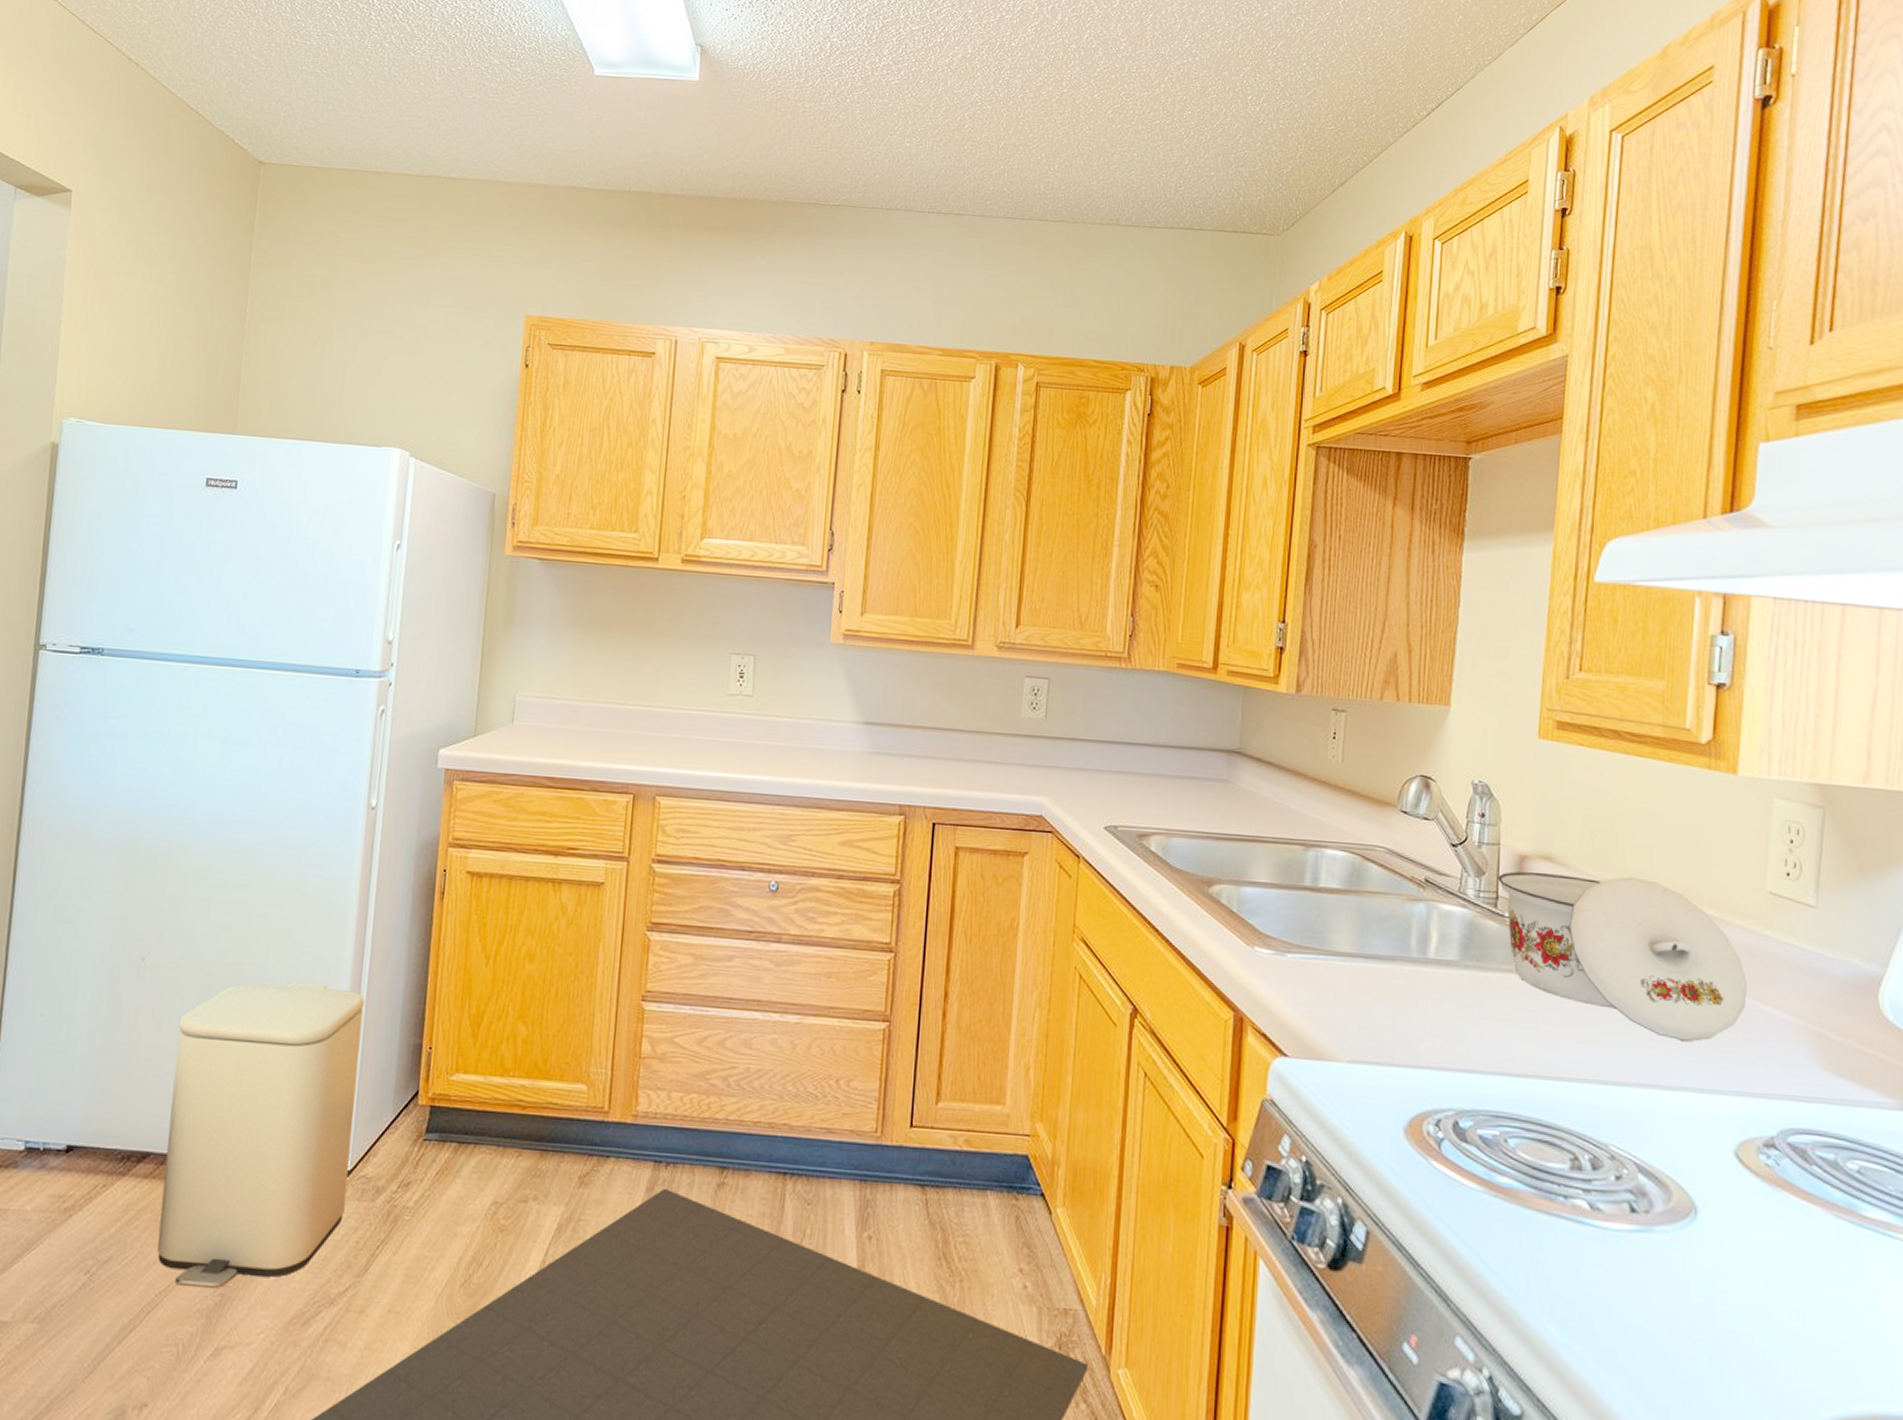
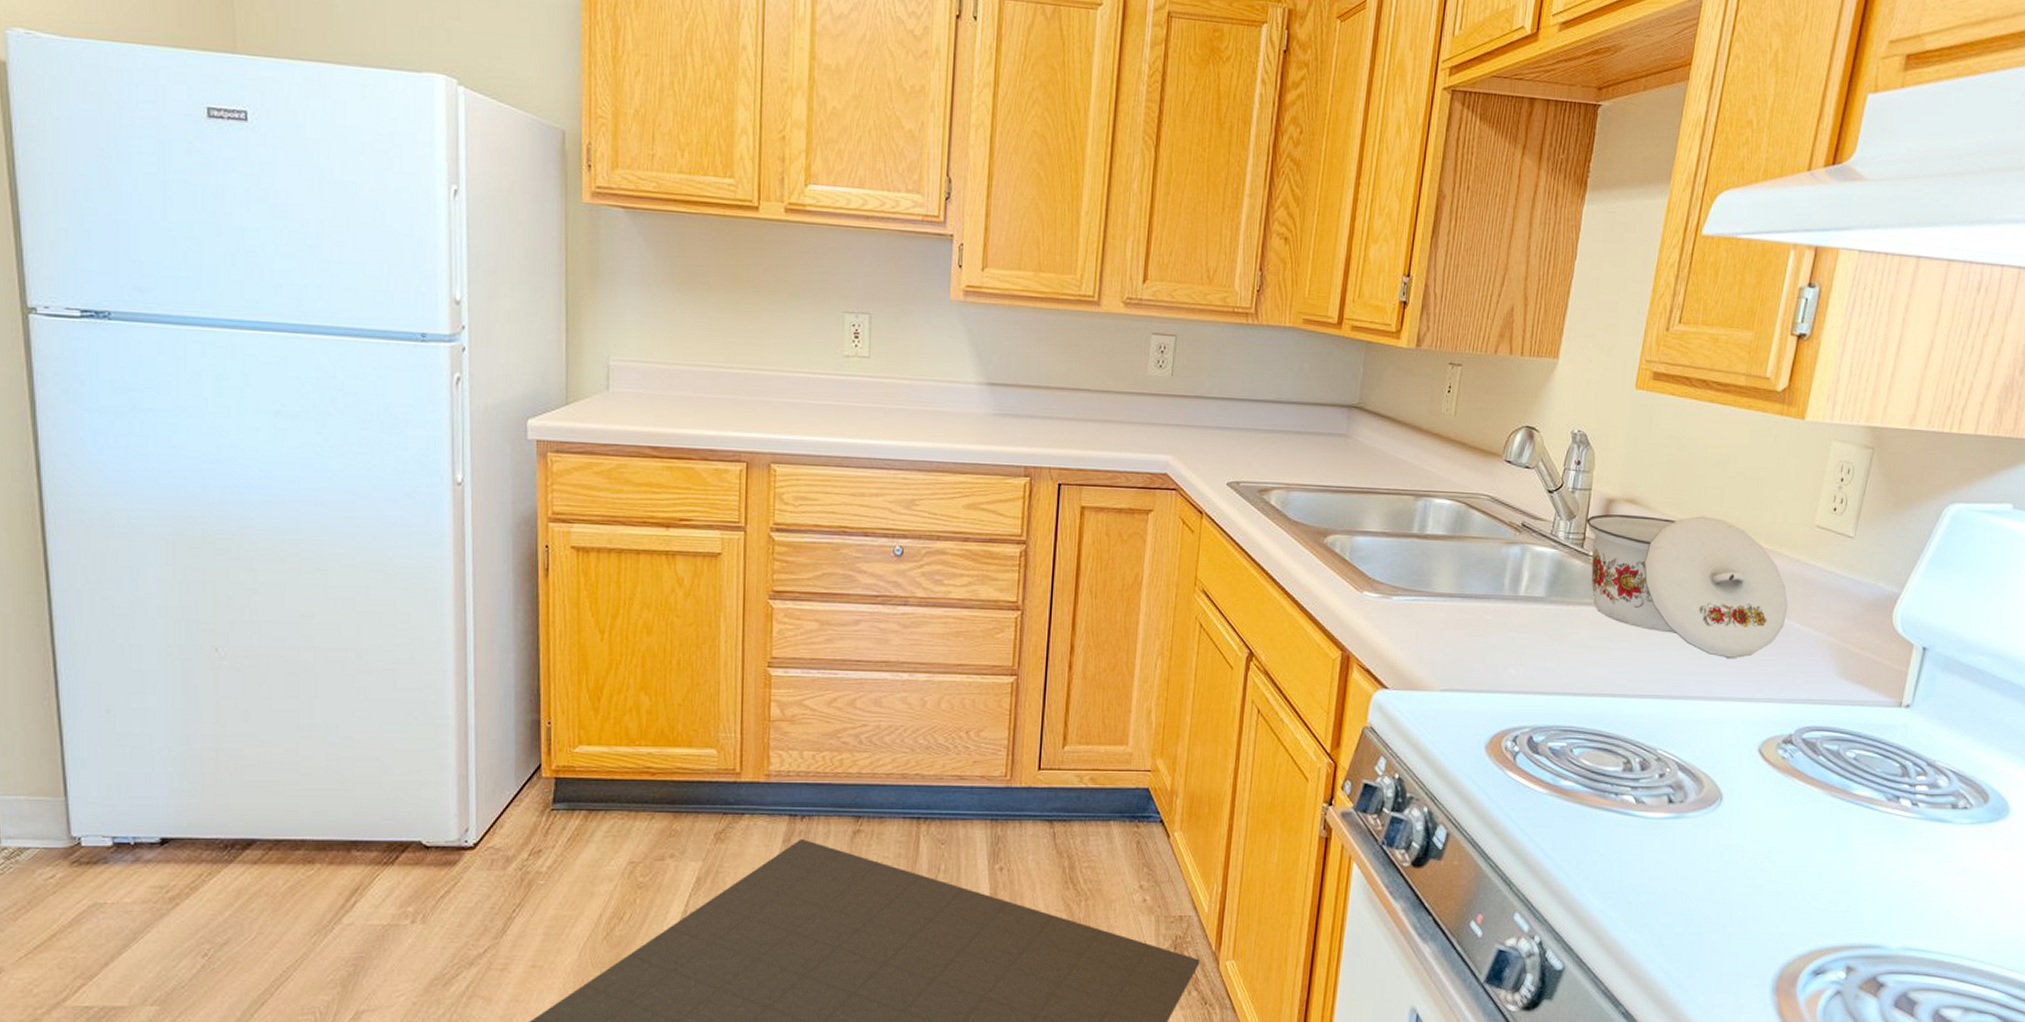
pedal bin: present [157,982,365,1290] -> none [268,665,475,961]

